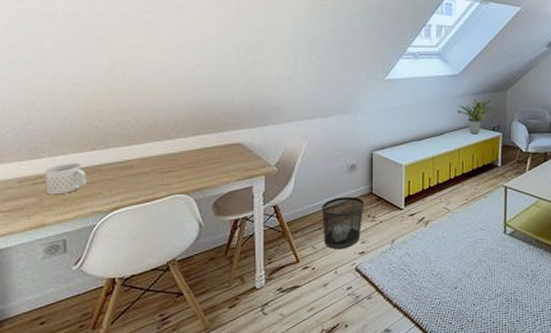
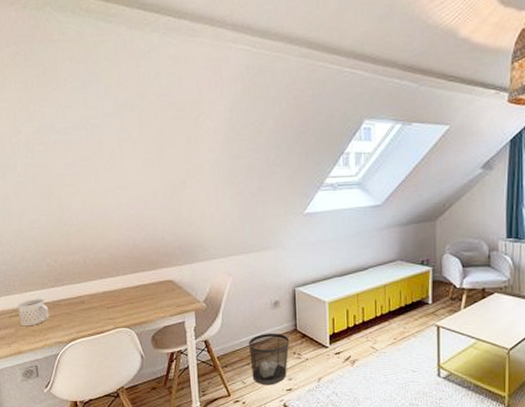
potted plant: present [458,99,499,135] -> none [381,230,427,269]

